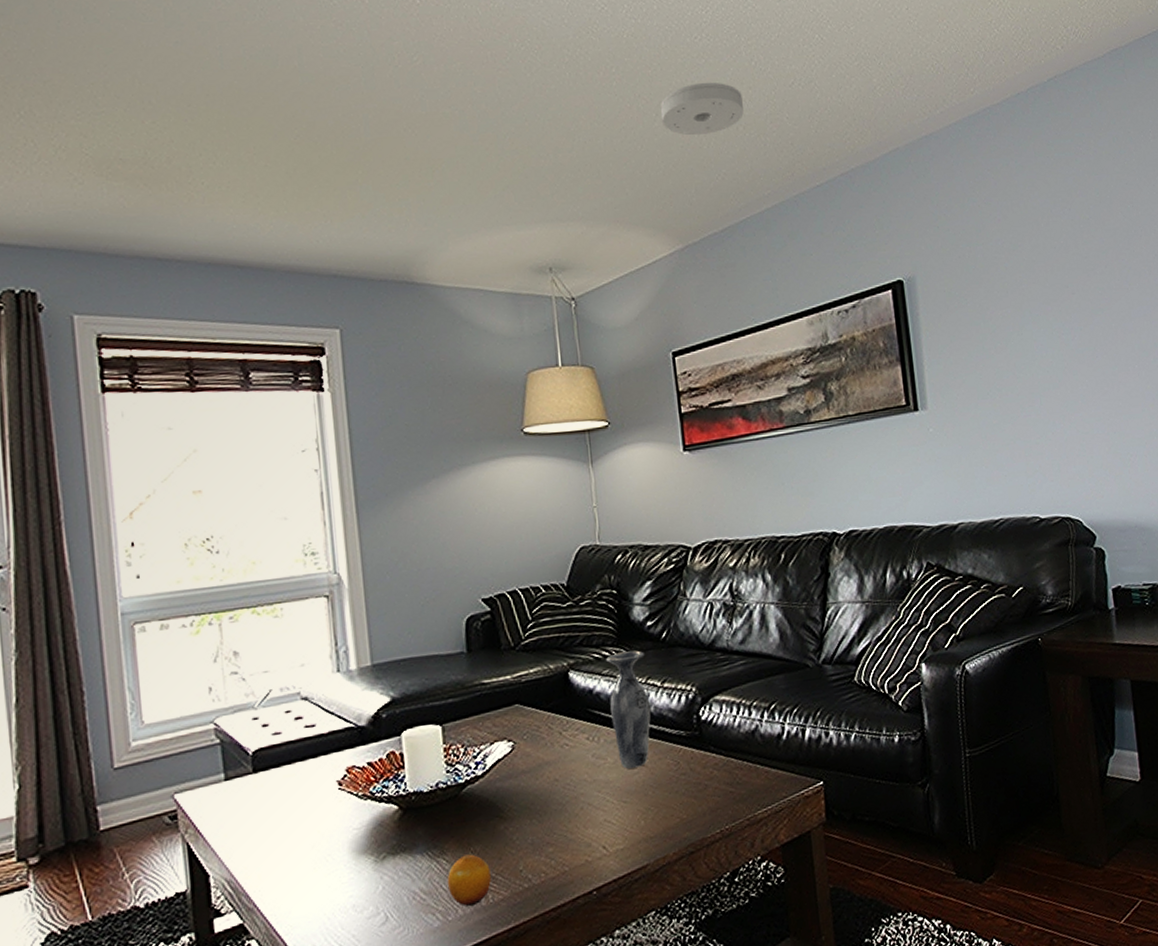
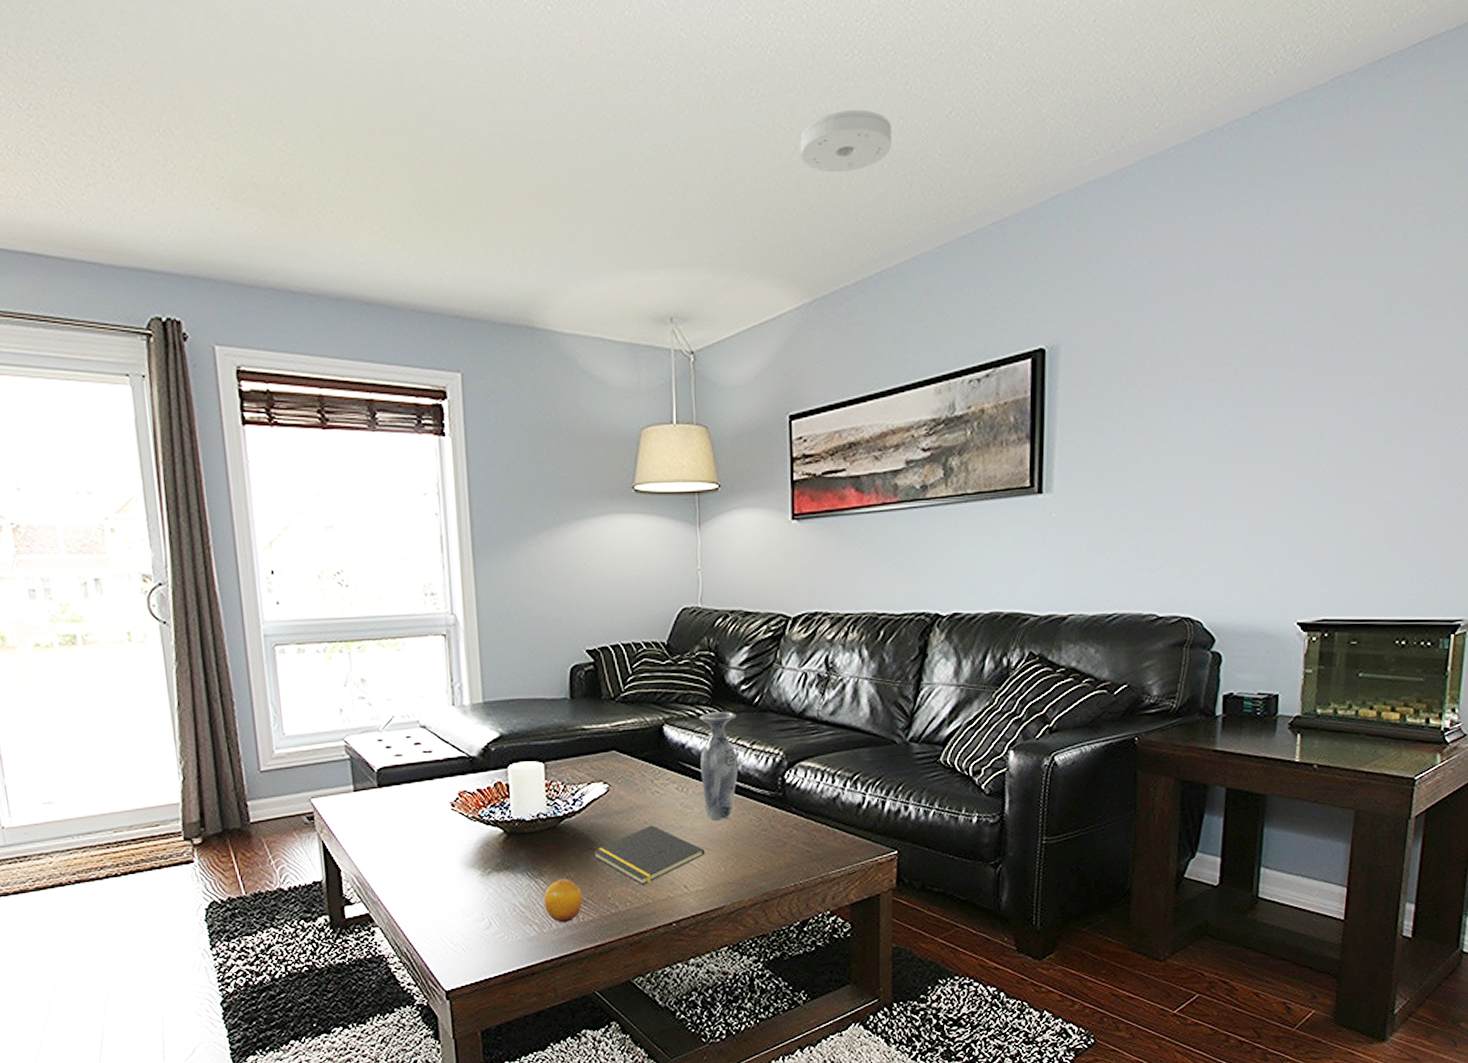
notepad: none [500,782,623,852] -> present [593,825,705,886]

